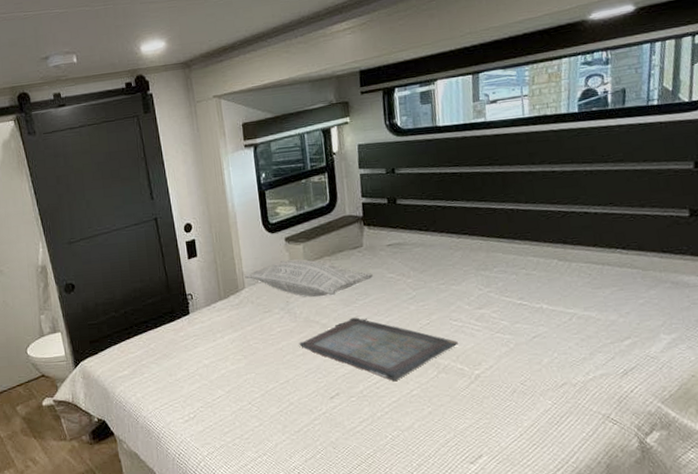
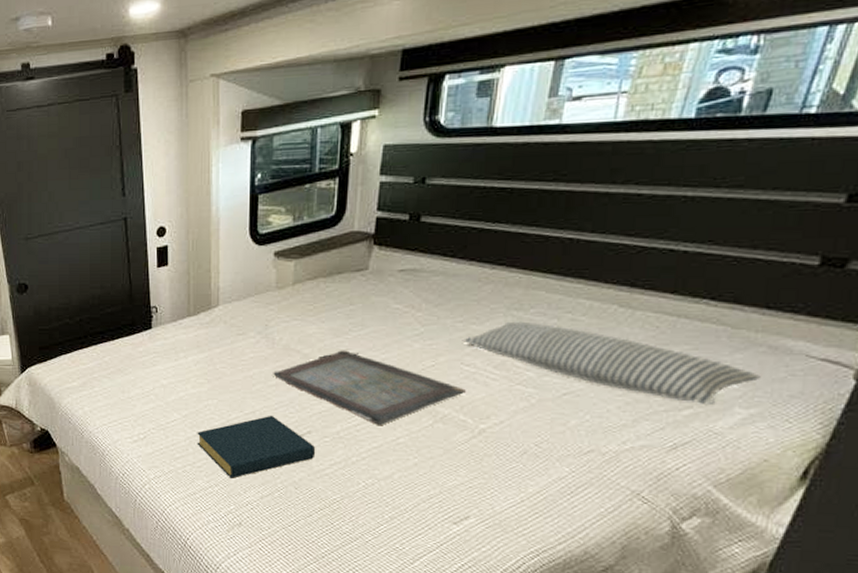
hardback book: none [241,382,346,446] -> present [197,415,316,478]
pillow: present [244,258,374,298] -> none [220,277,376,324]
pillow: none [447,278,672,334] -> present [462,321,761,404]

